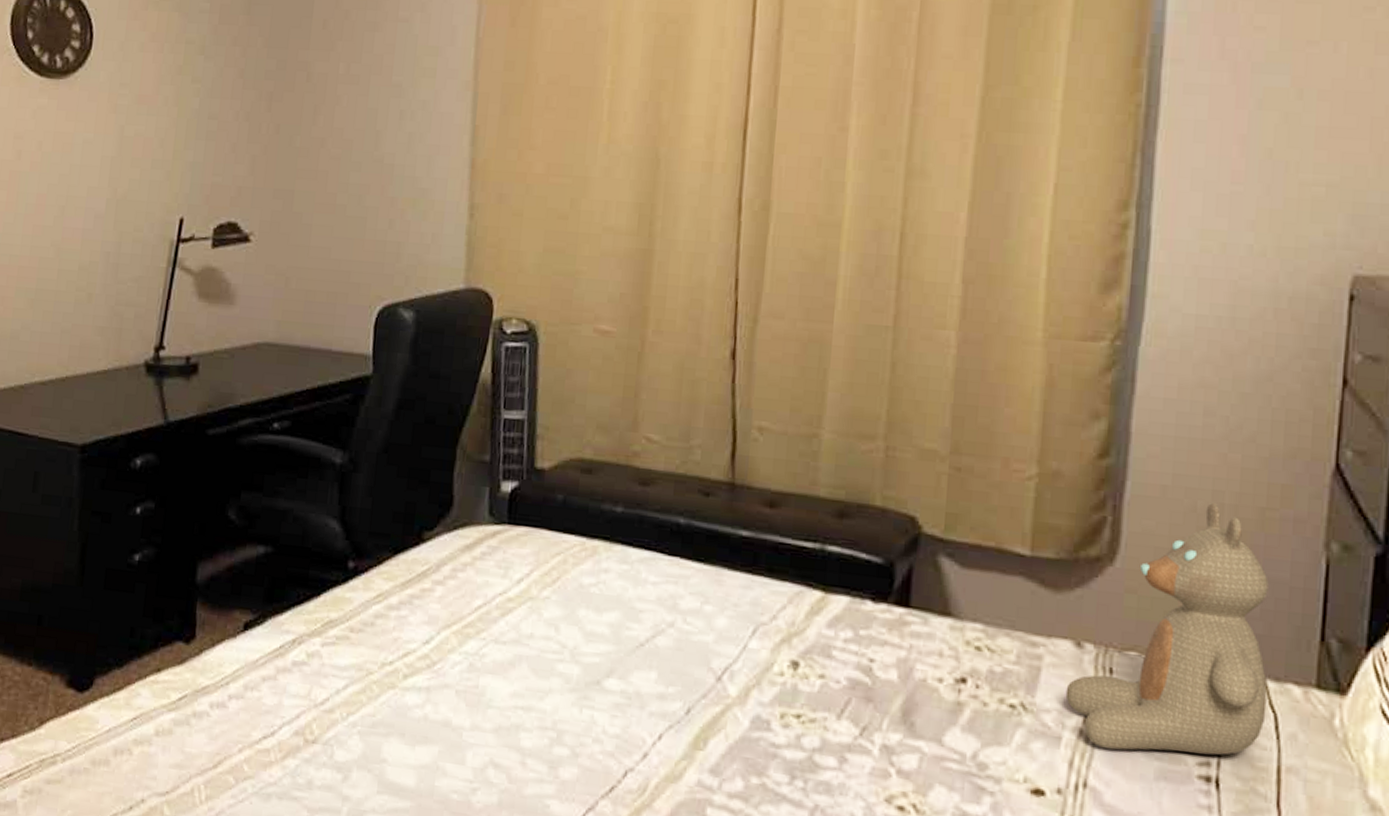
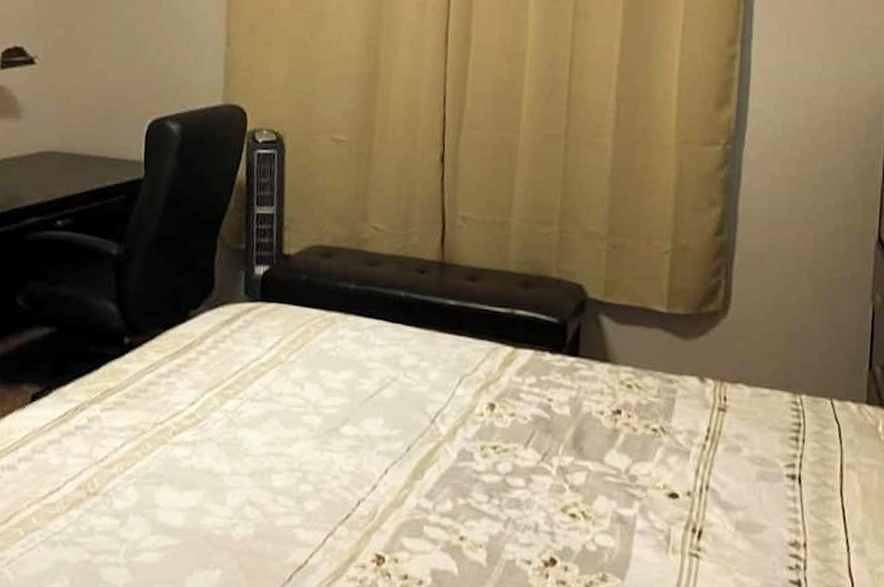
teddy bear: present [1065,502,1269,756] -> none [693,267,834,460]

